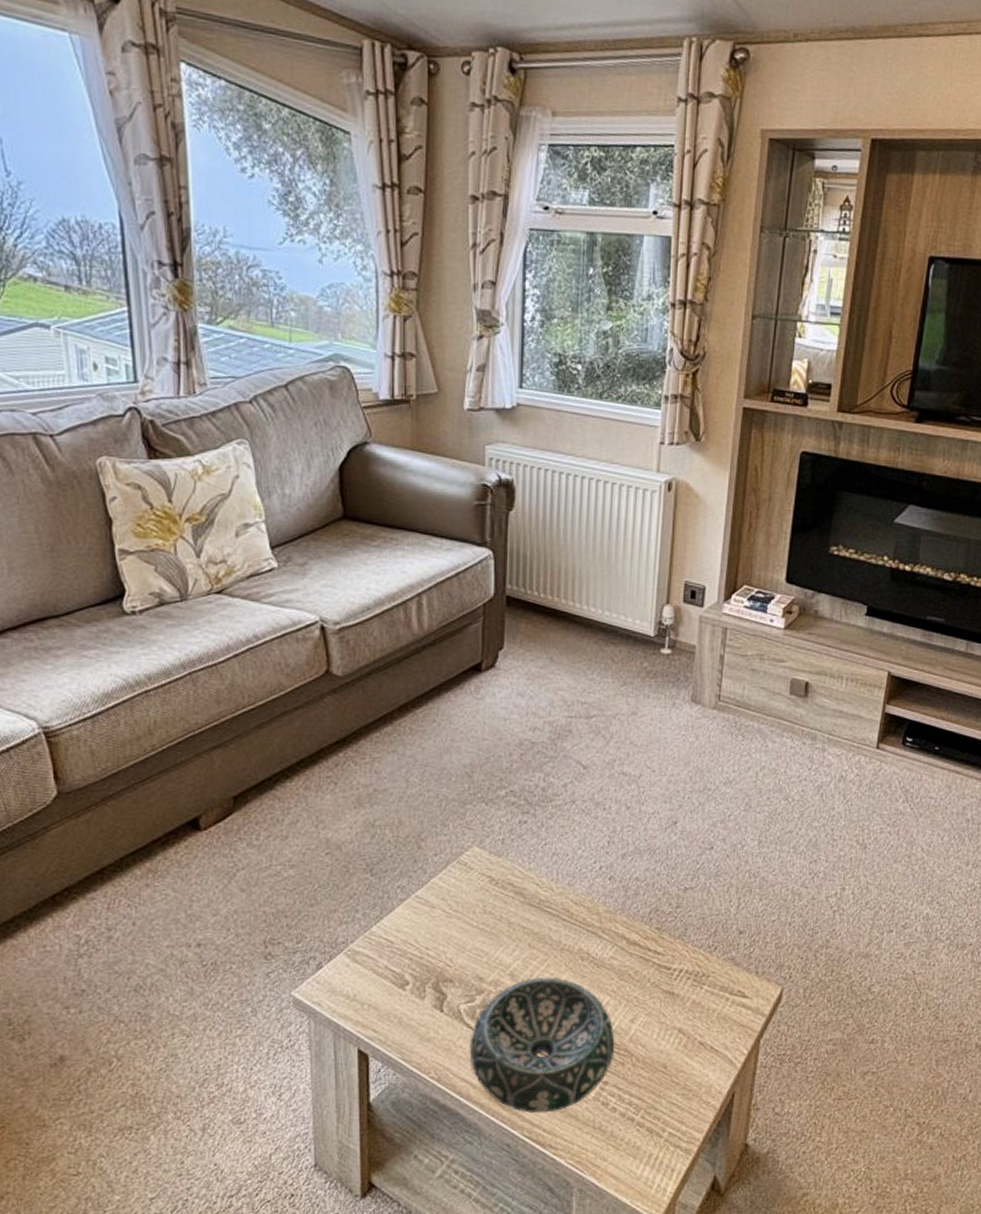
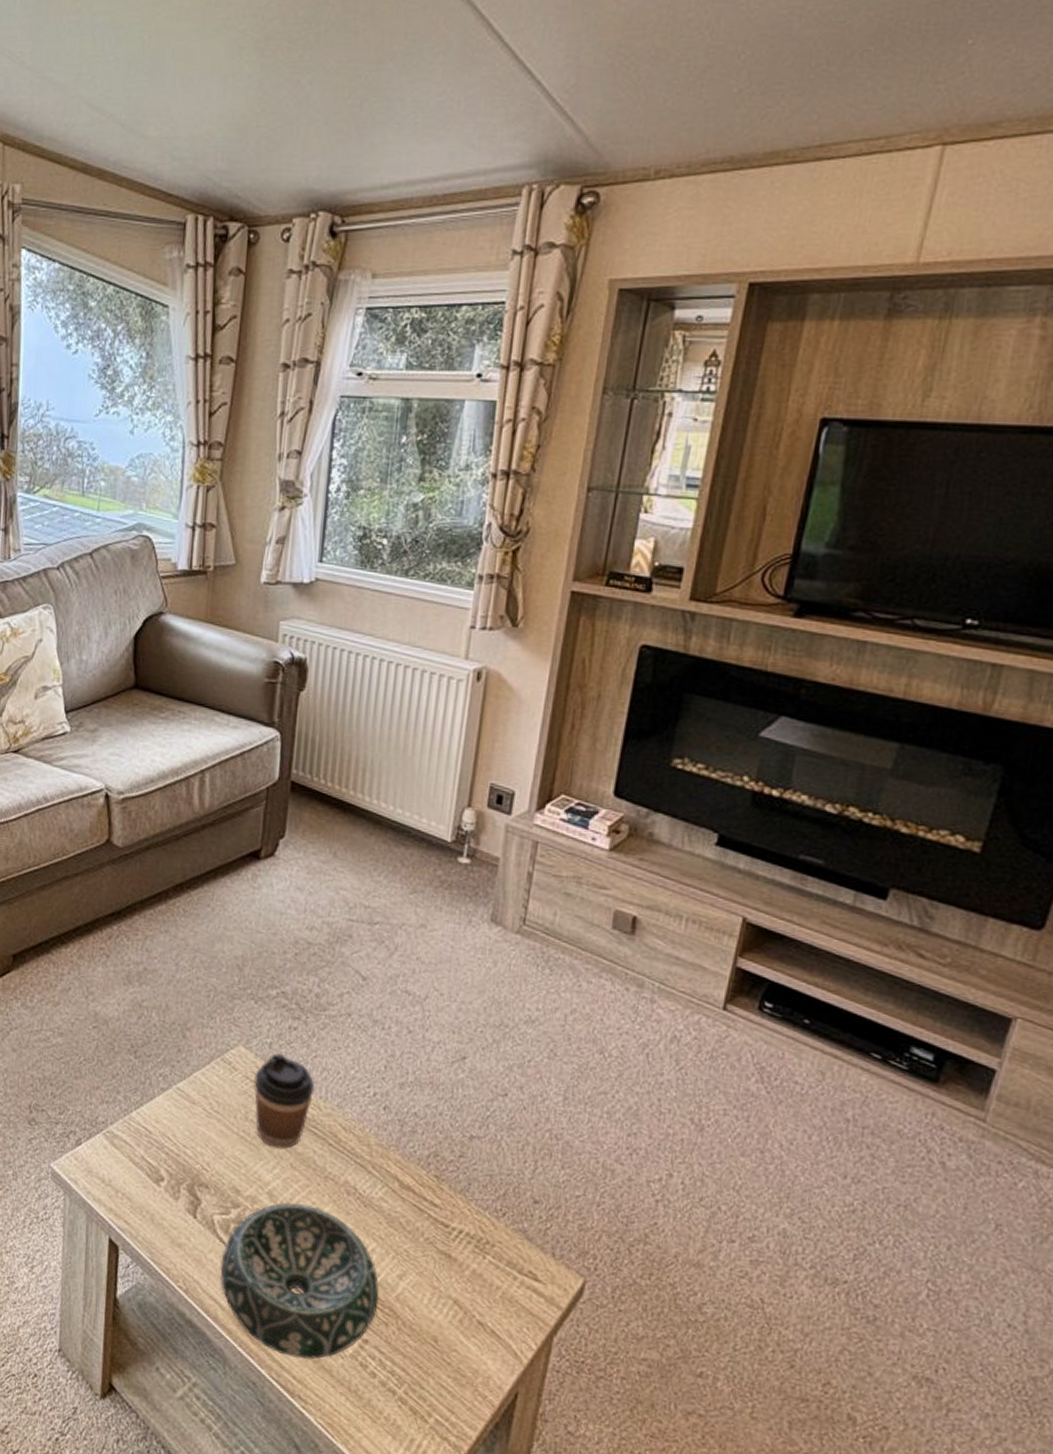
coffee cup: none [490,846,547,933] -> present [254,1053,315,1149]

